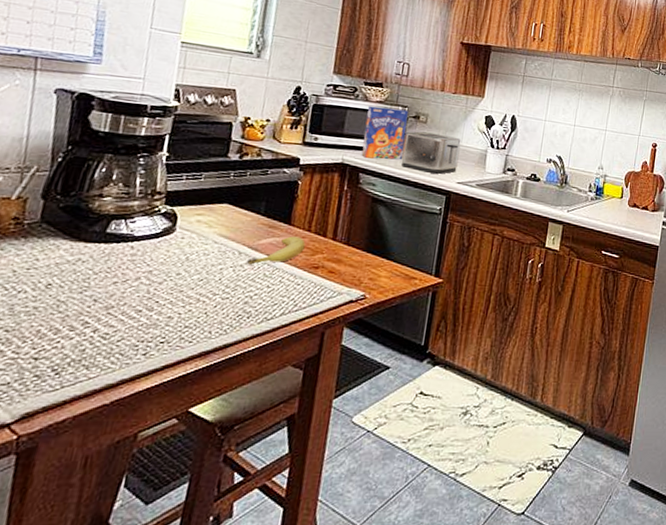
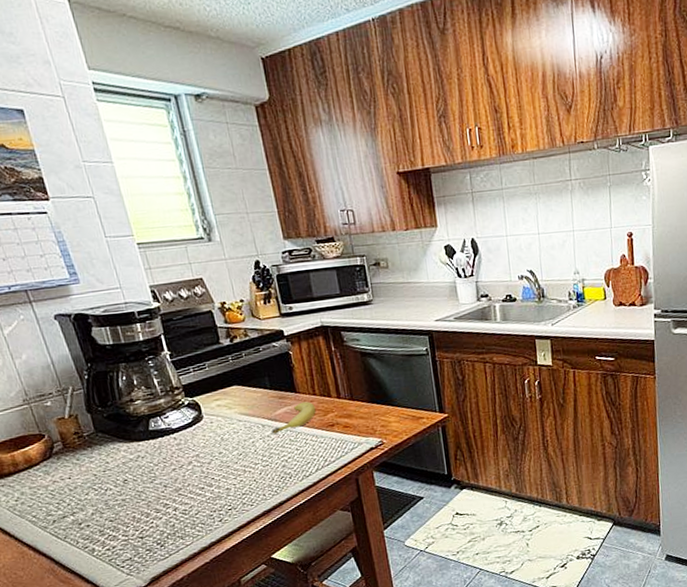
cereal box: present [361,106,408,160] -> none [328,259,375,316]
toaster: present [401,131,461,174] -> none [370,275,431,318]

